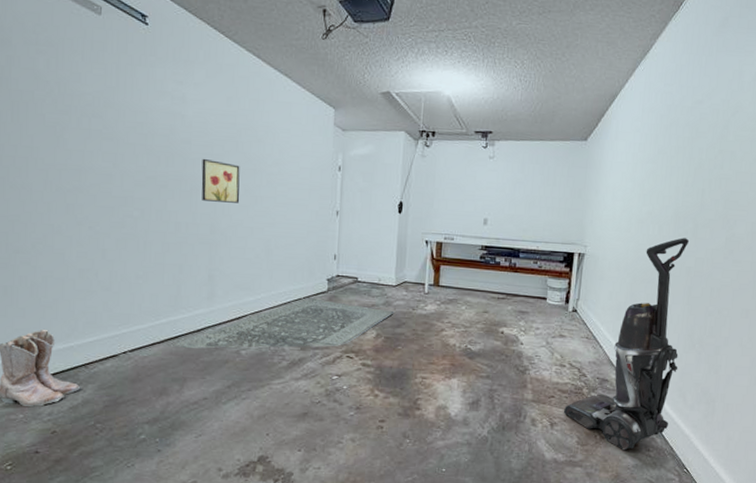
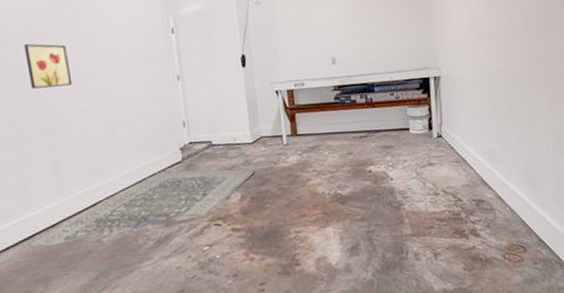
vacuum cleaner: present [563,238,690,451] -> none [444,43,552,268]

